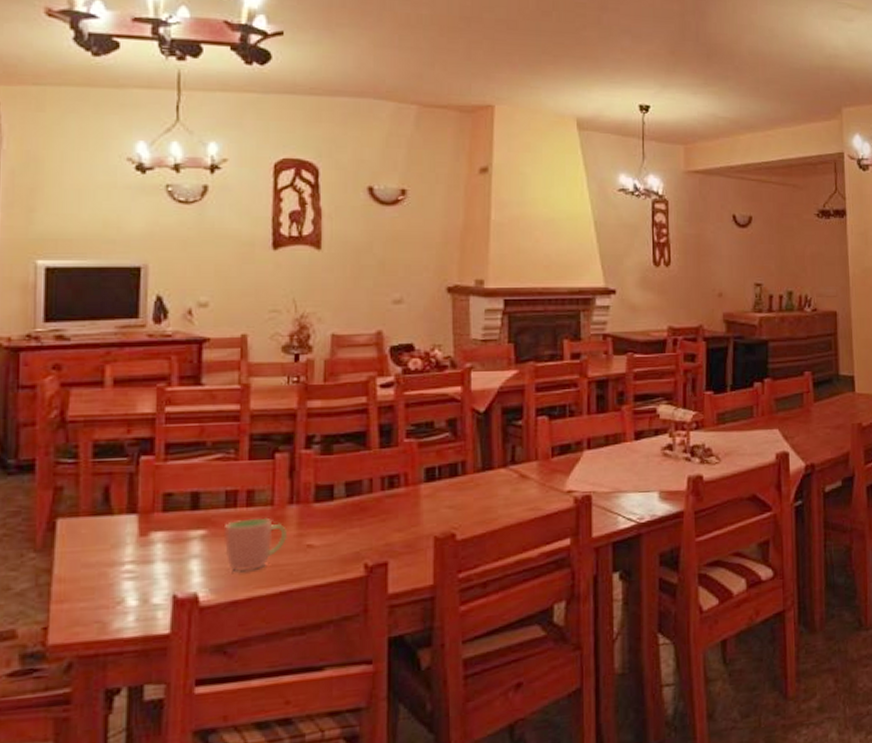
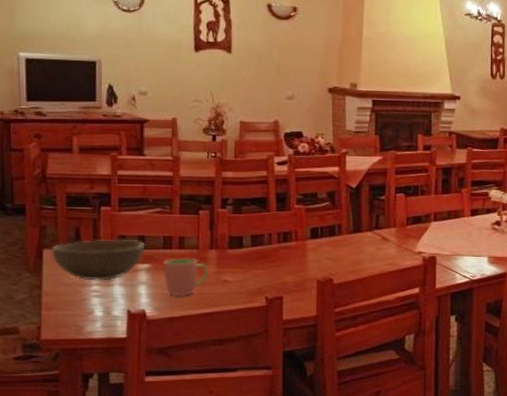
bowl: none [69,497,201,558] -> present [51,239,146,281]

